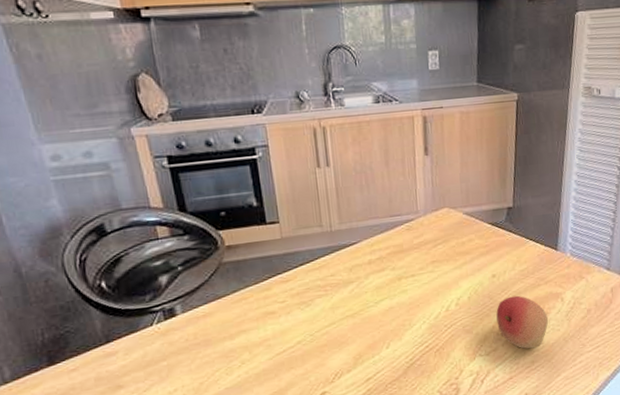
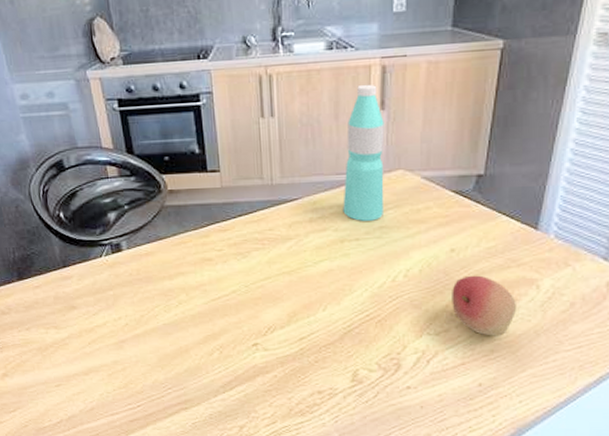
water bottle: none [397,133,434,258] -> present [343,84,385,221]

